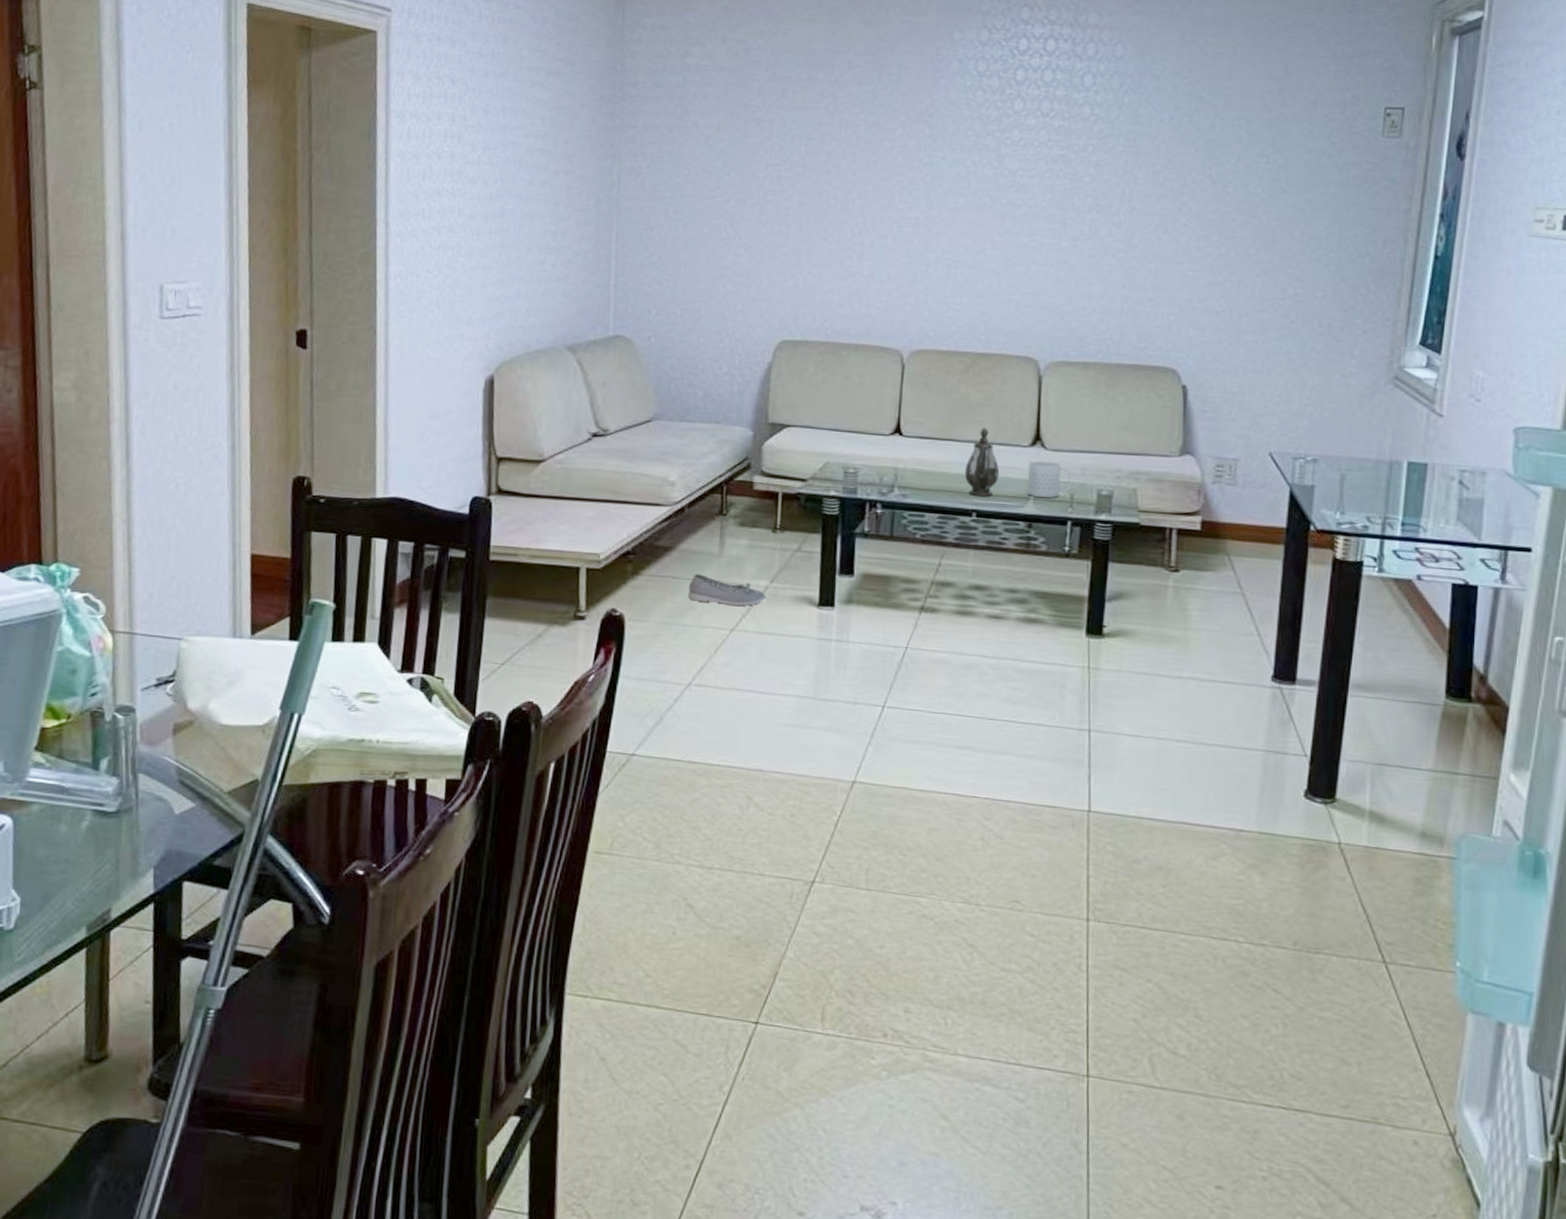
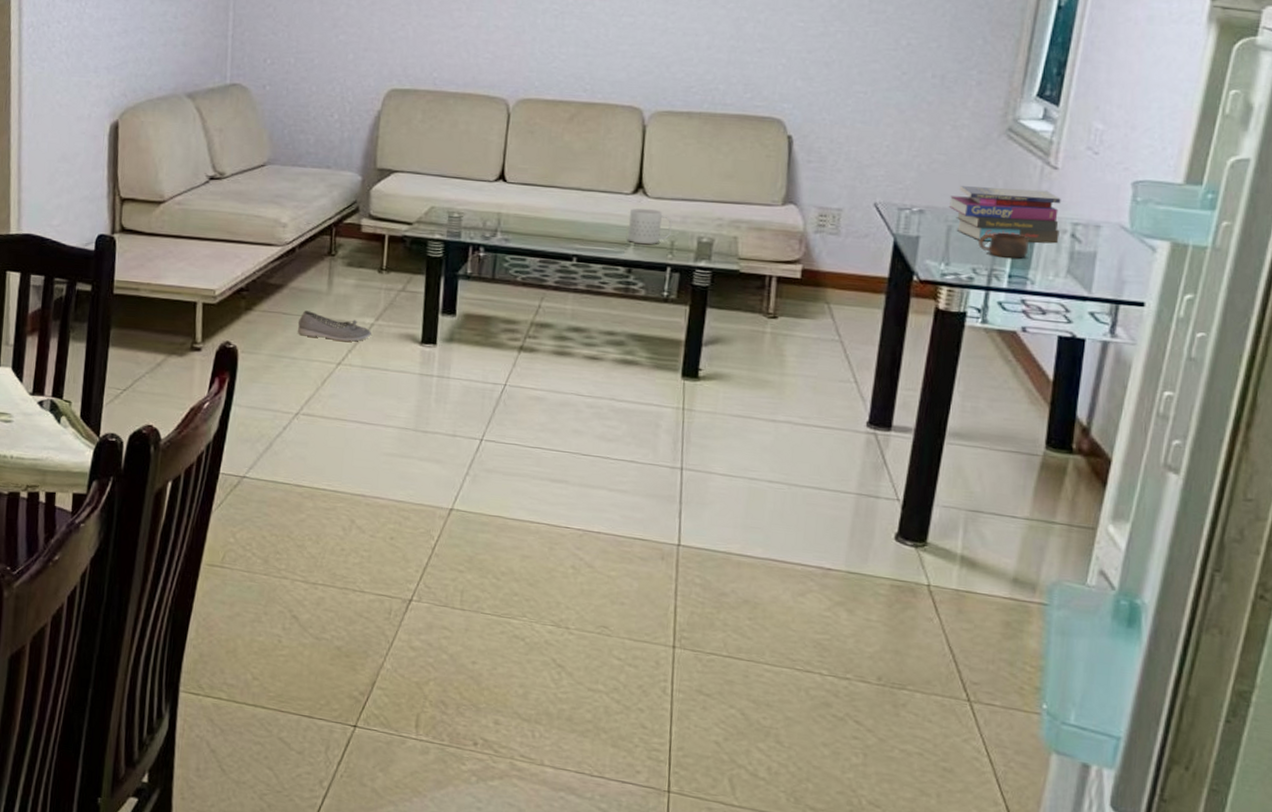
teapot: present [964,427,1000,497] -> none [566,175,601,243]
books: none [1340,434,1448,491] -> present [948,186,1061,244]
cup: none [1371,481,1419,506] -> present [978,233,1029,259]

